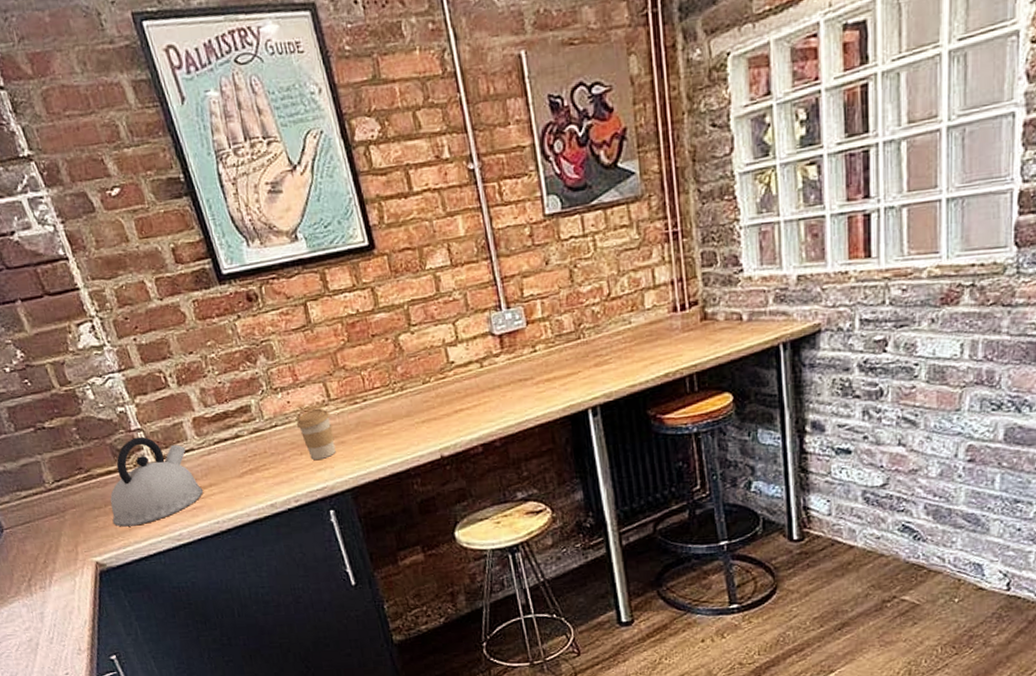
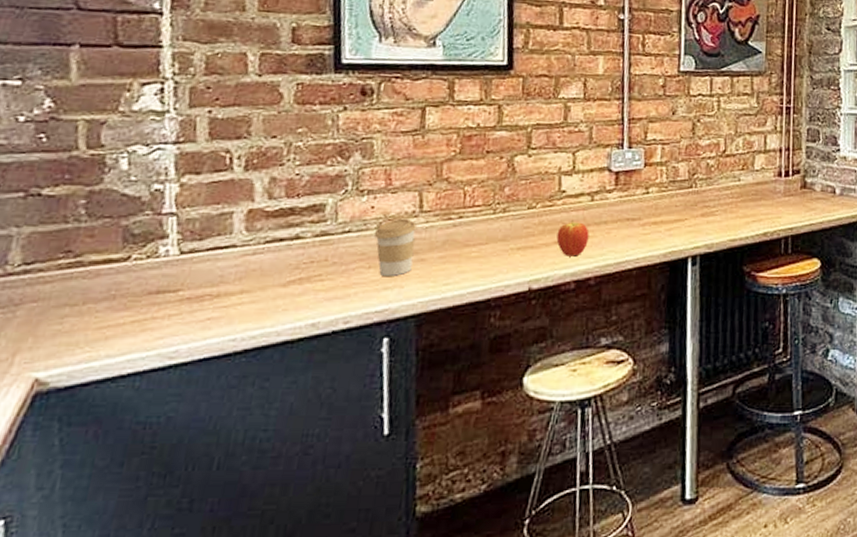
kettle: present [110,436,203,527] -> none [84,222,229,334]
fruit: none [455,389,487,423] -> present [556,220,590,257]

